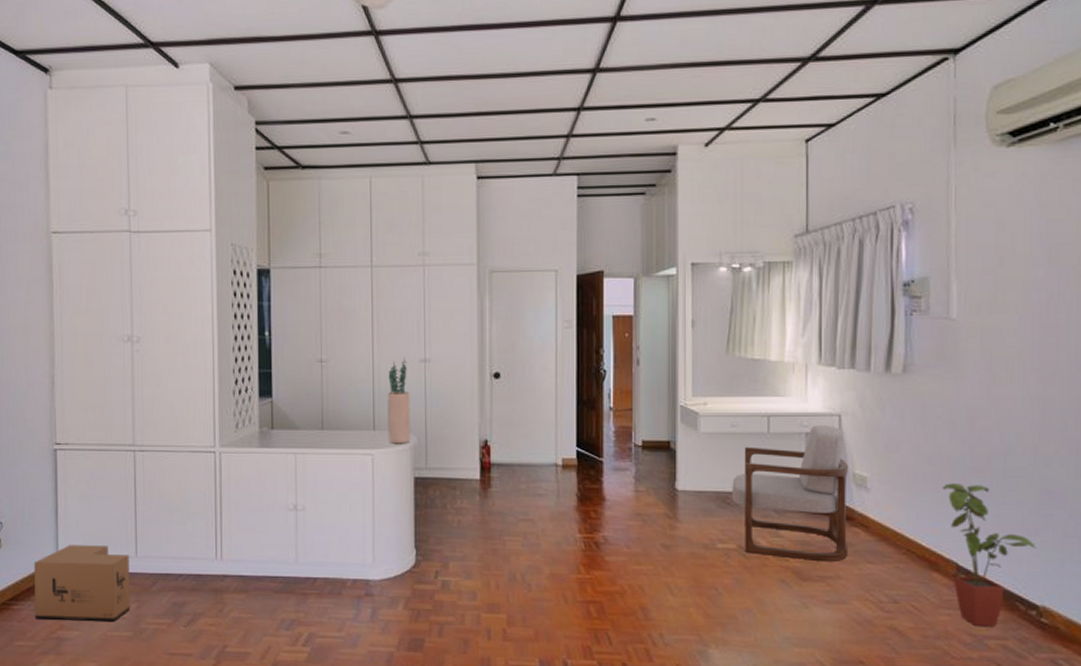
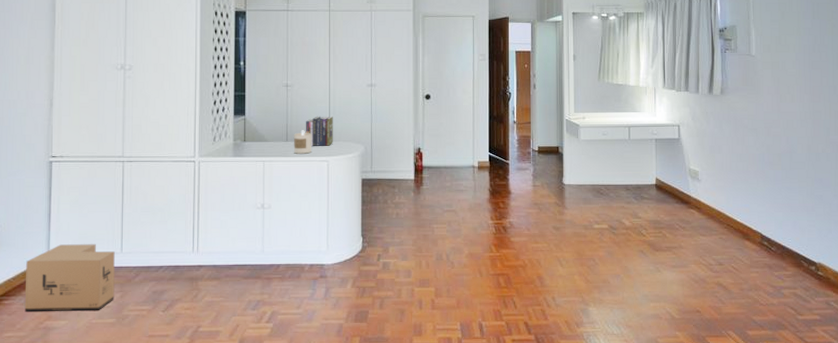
candle: none [330,416,353,445] -> present [293,130,312,154]
books: none [344,398,378,436] -> present [305,116,333,146]
vase: present [387,357,410,444] -> none [341,82,359,152]
armchair: present [732,425,849,561] -> none [604,133,687,235]
house plant: present [942,483,1036,626] -> none [750,175,813,279]

